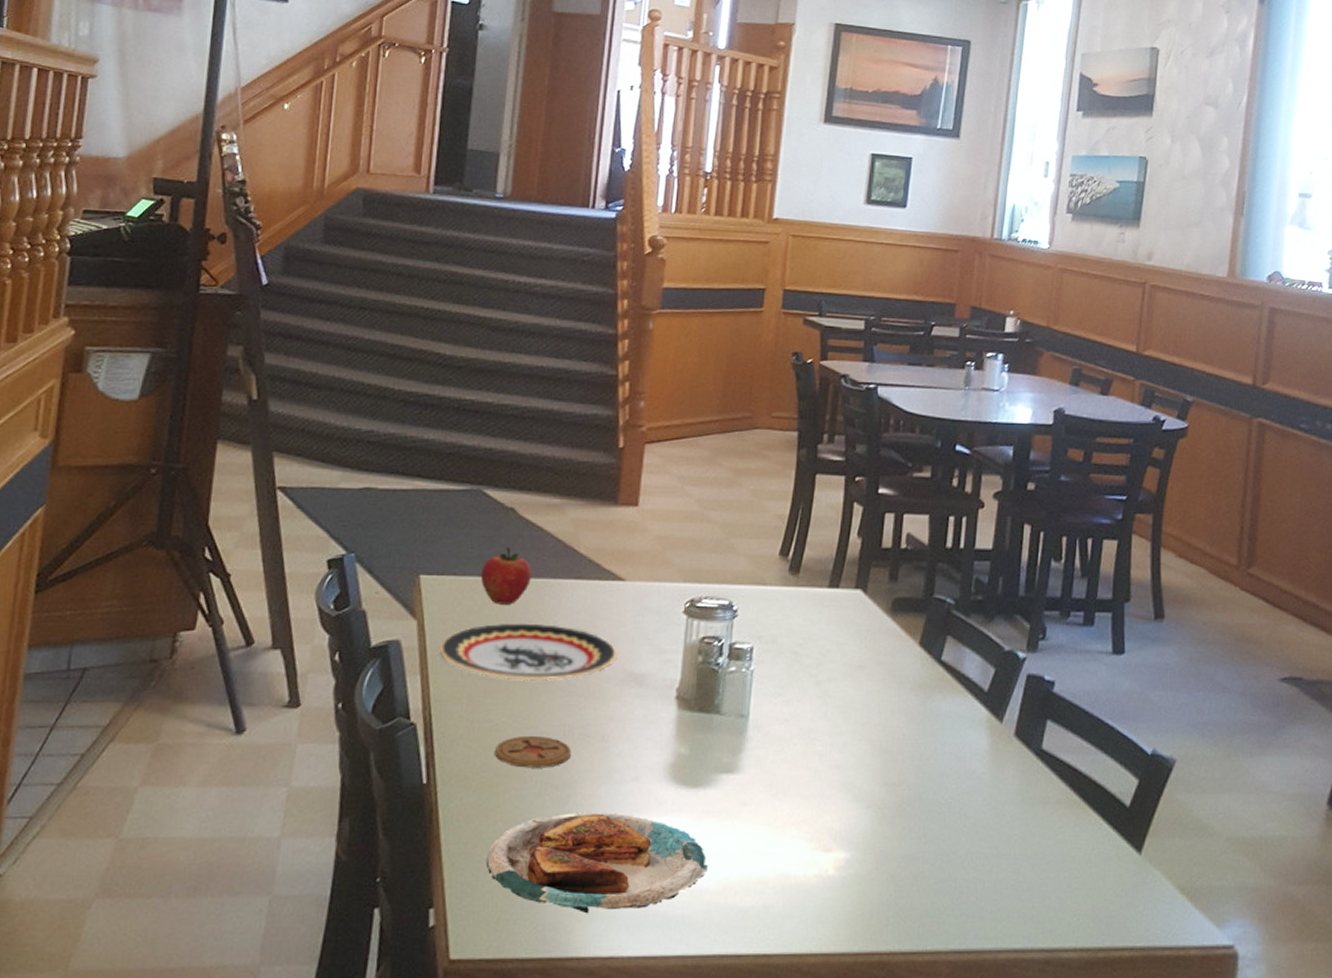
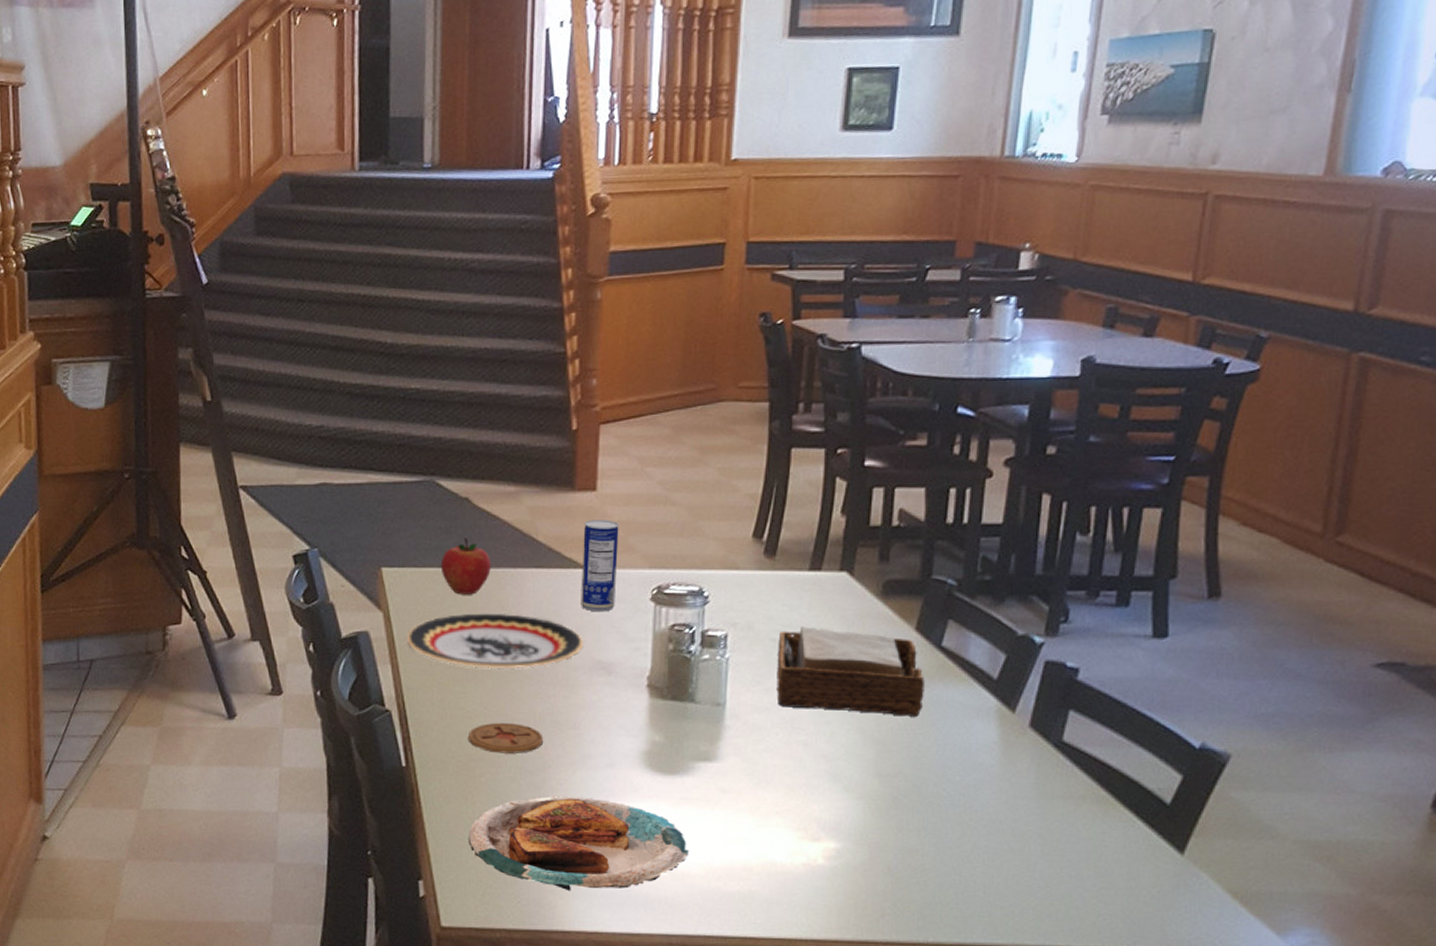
beverage can: none [617,534,658,624] -> present [581,520,619,612]
napkin holder: none [796,640,926,727] -> present [777,626,924,717]

